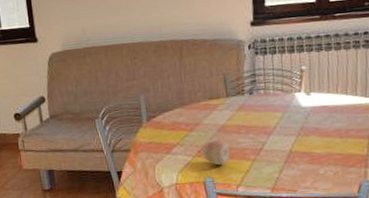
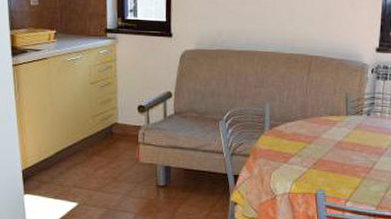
fruit: present [201,140,230,166] -> none [317,155,343,180]

